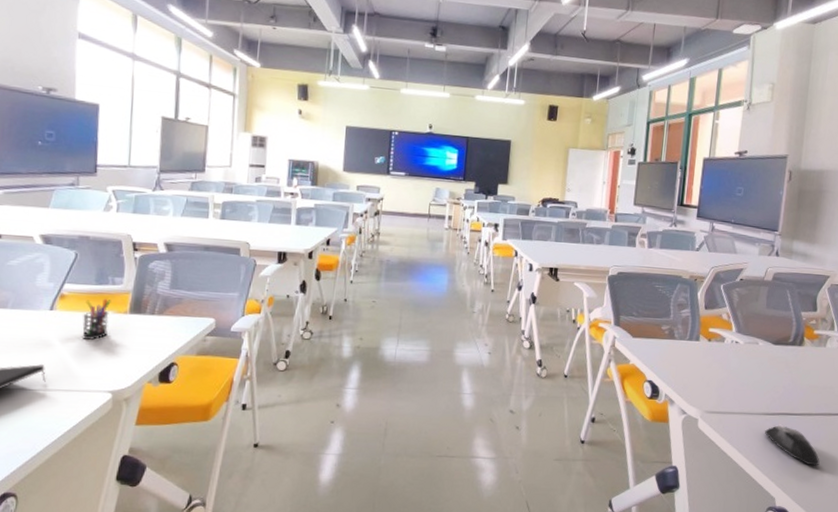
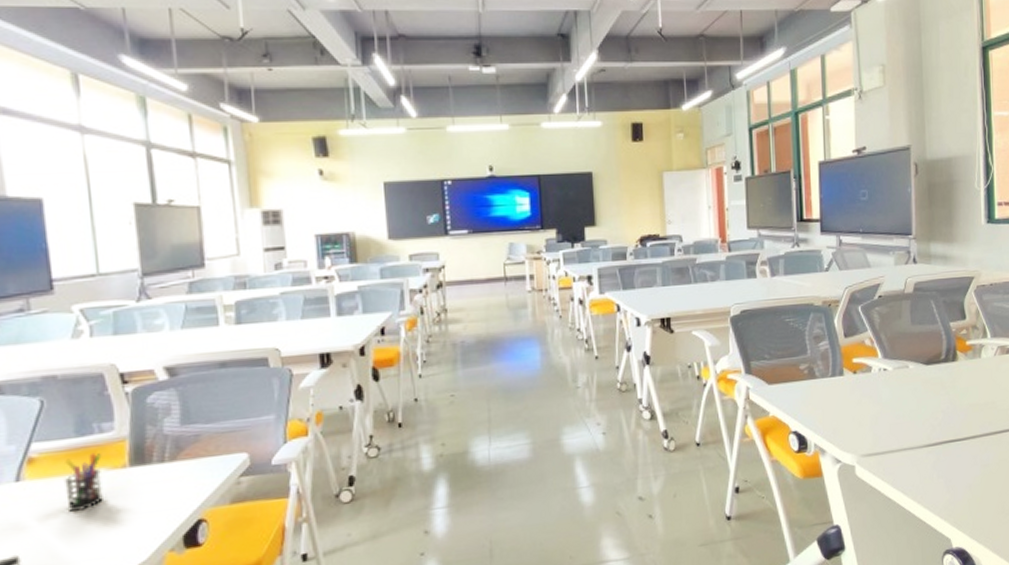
mouse: present [764,424,820,466] -> none [928,454,992,495]

